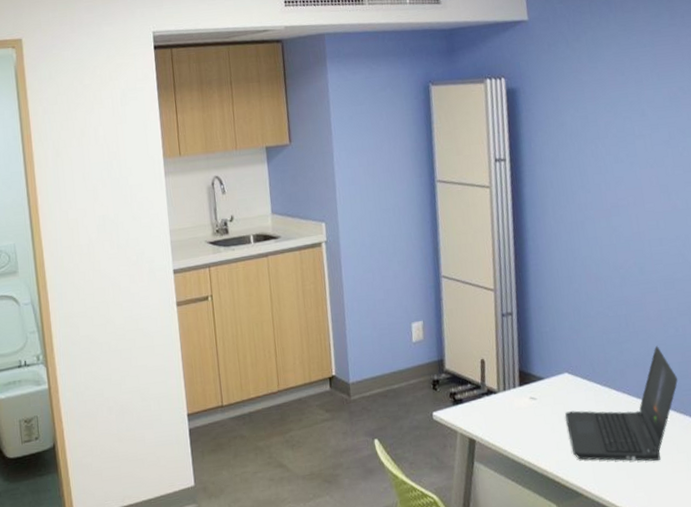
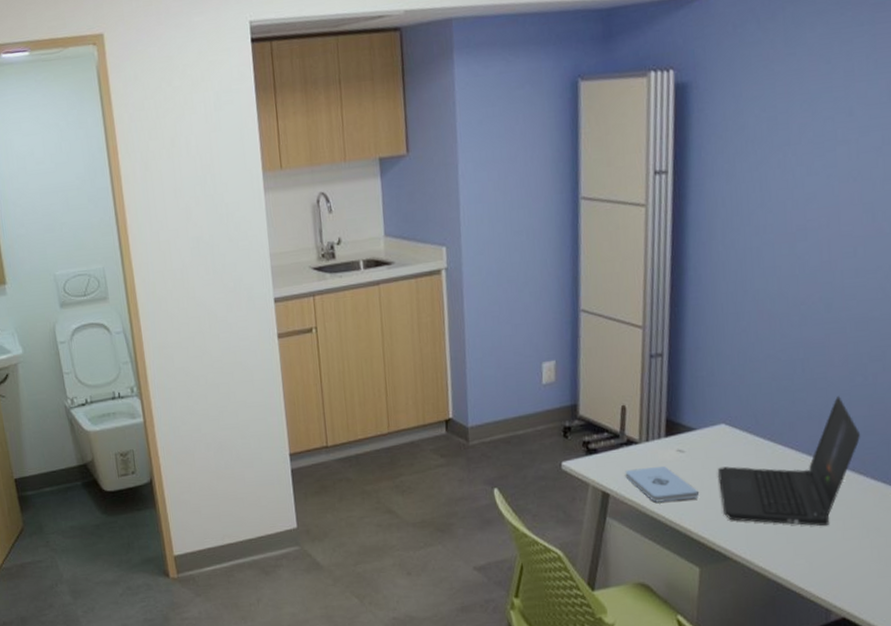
notepad: none [487,413,552,446] -> present [625,466,700,503]

